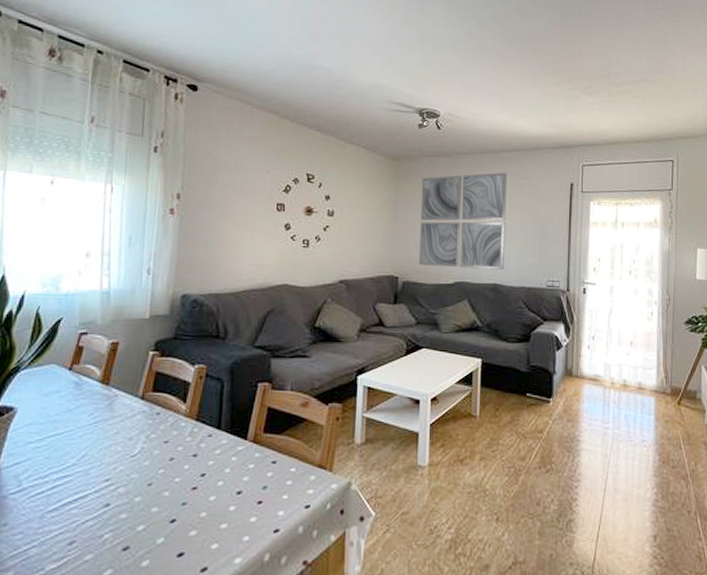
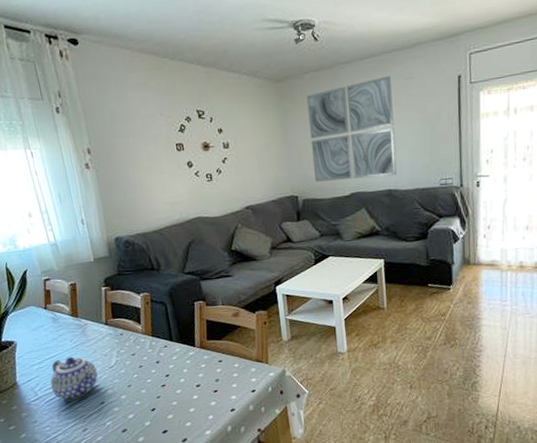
teapot: none [43,436,113,498] -> present [50,356,98,401]

